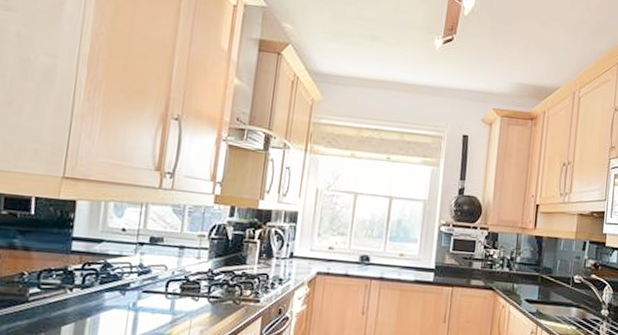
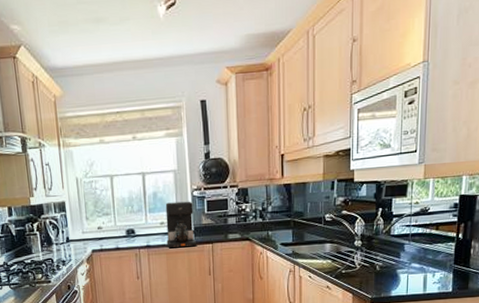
coffee maker: none [402,233,439,288] -> present [165,201,197,249]

